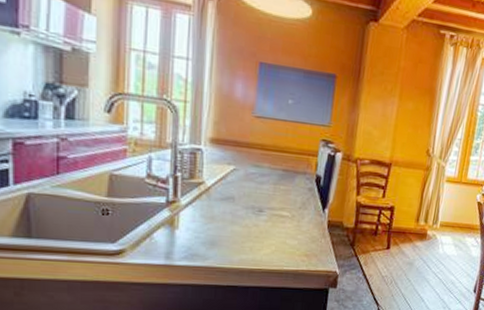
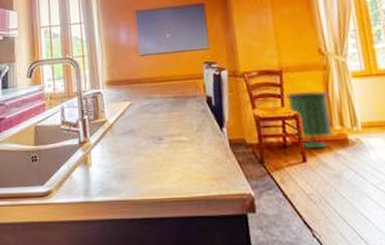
trash can: none [384,186,424,240] -> present [285,90,333,149]

